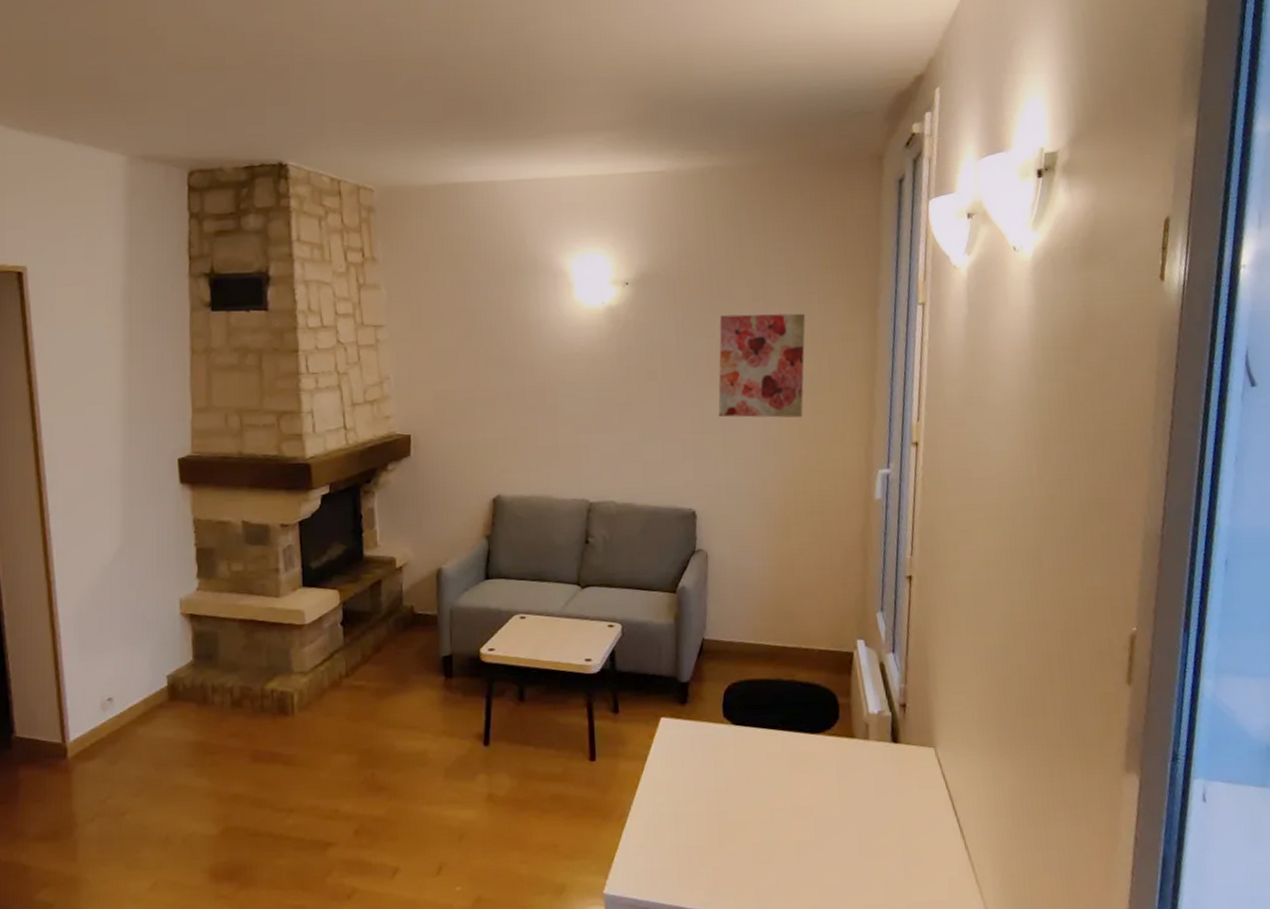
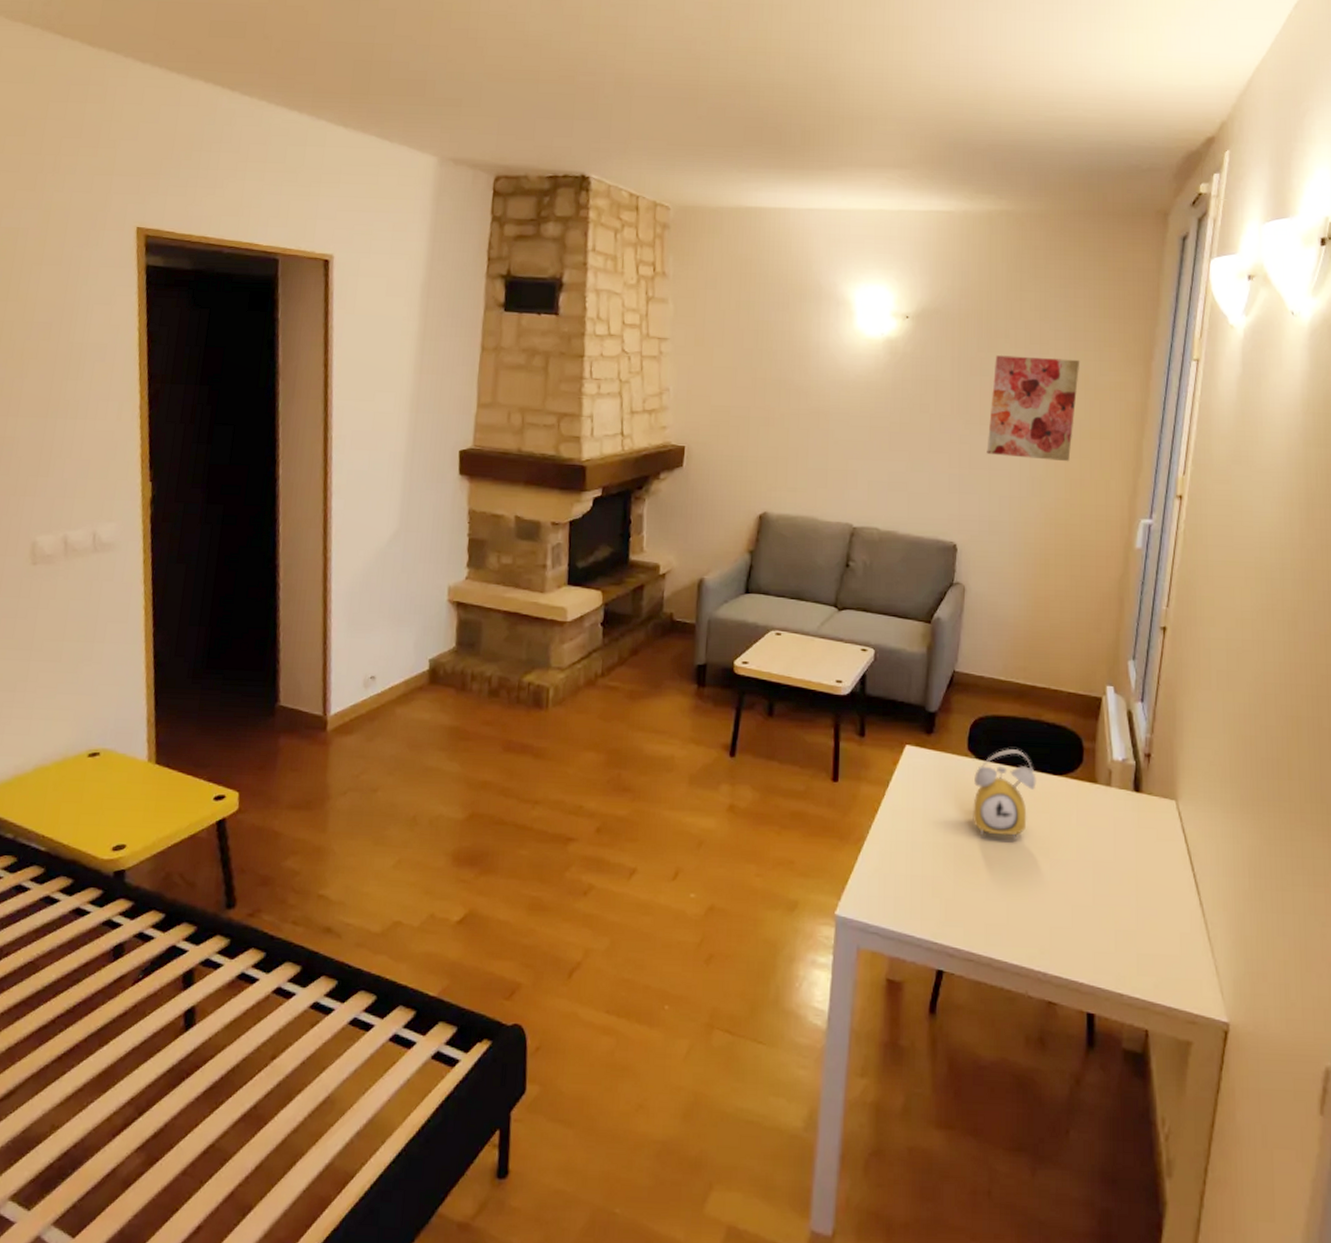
alarm clock: none [732,712,795,802] -> present [973,749,1036,840]

